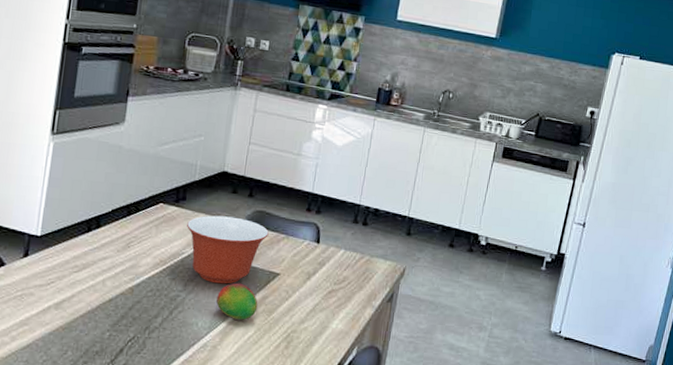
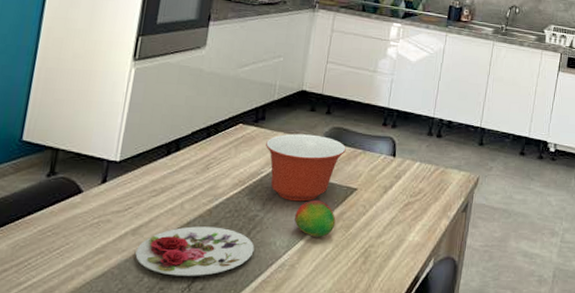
plate: none [59,303,176,352] -> present [135,226,255,276]

